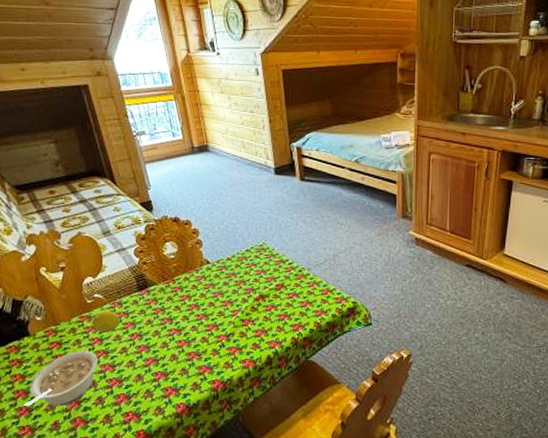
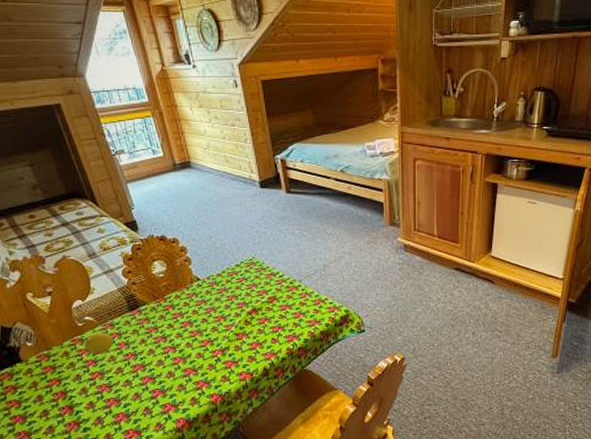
legume: present [22,350,98,407] -> none [21,373,94,432]

